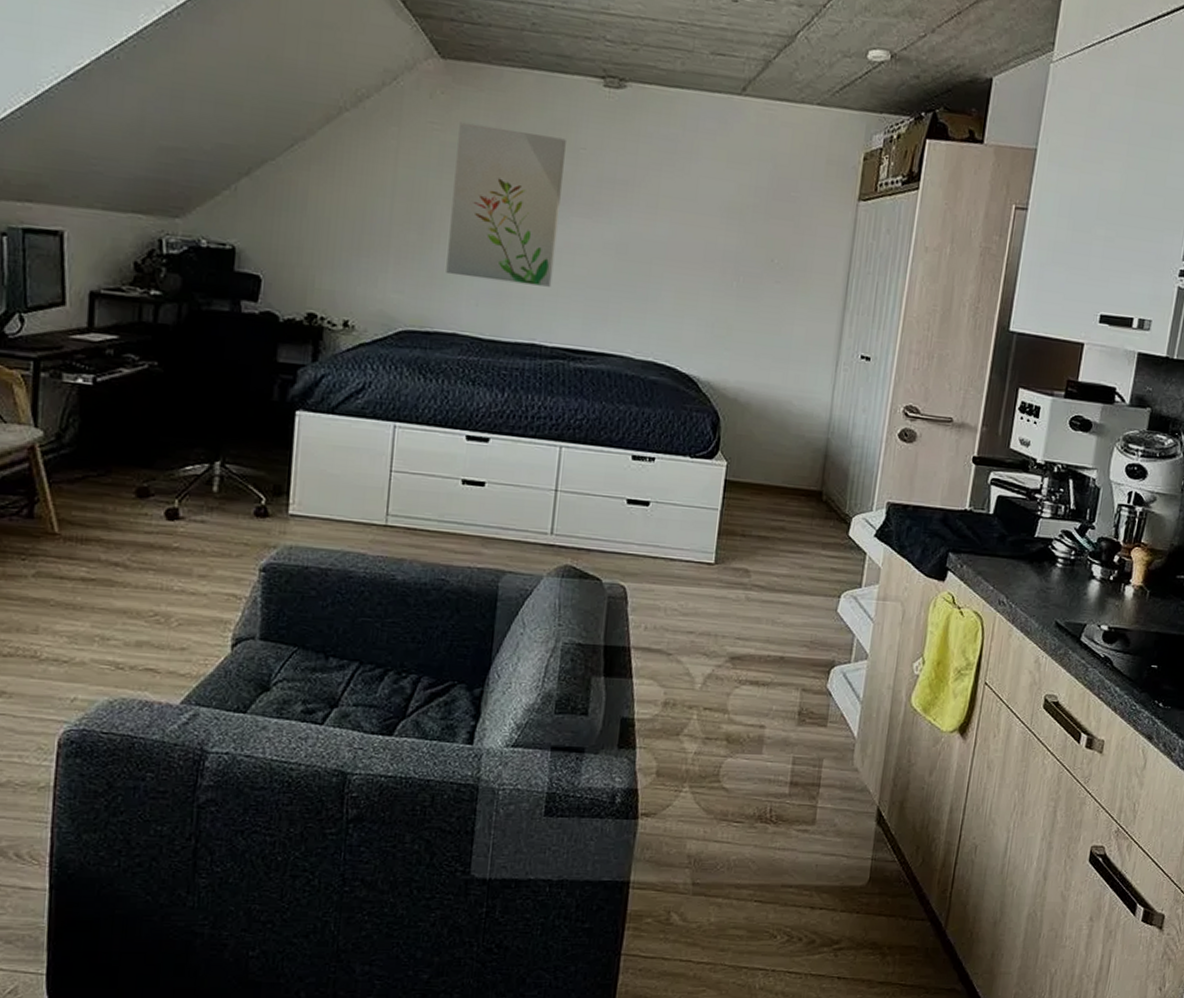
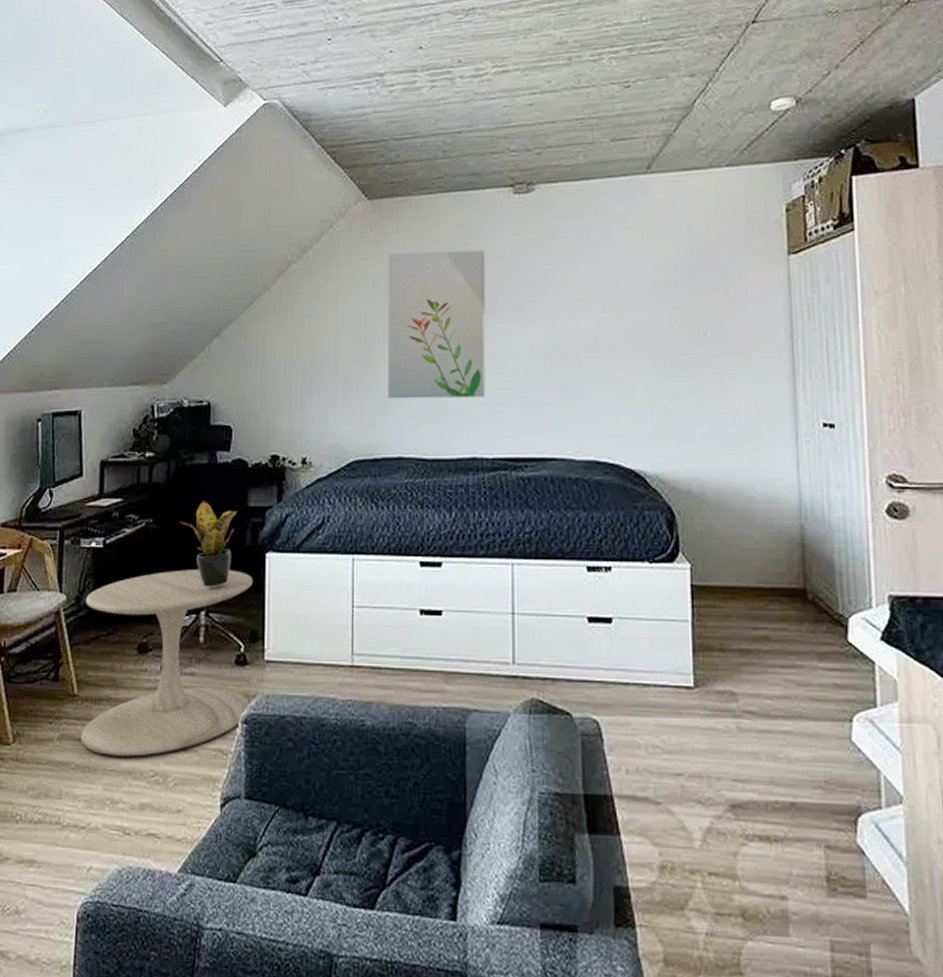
side table: none [62,417,279,597] -> present [80,569,253,757]
potted plant: none [191,350,264,439] -> present [179,501,237,587]

